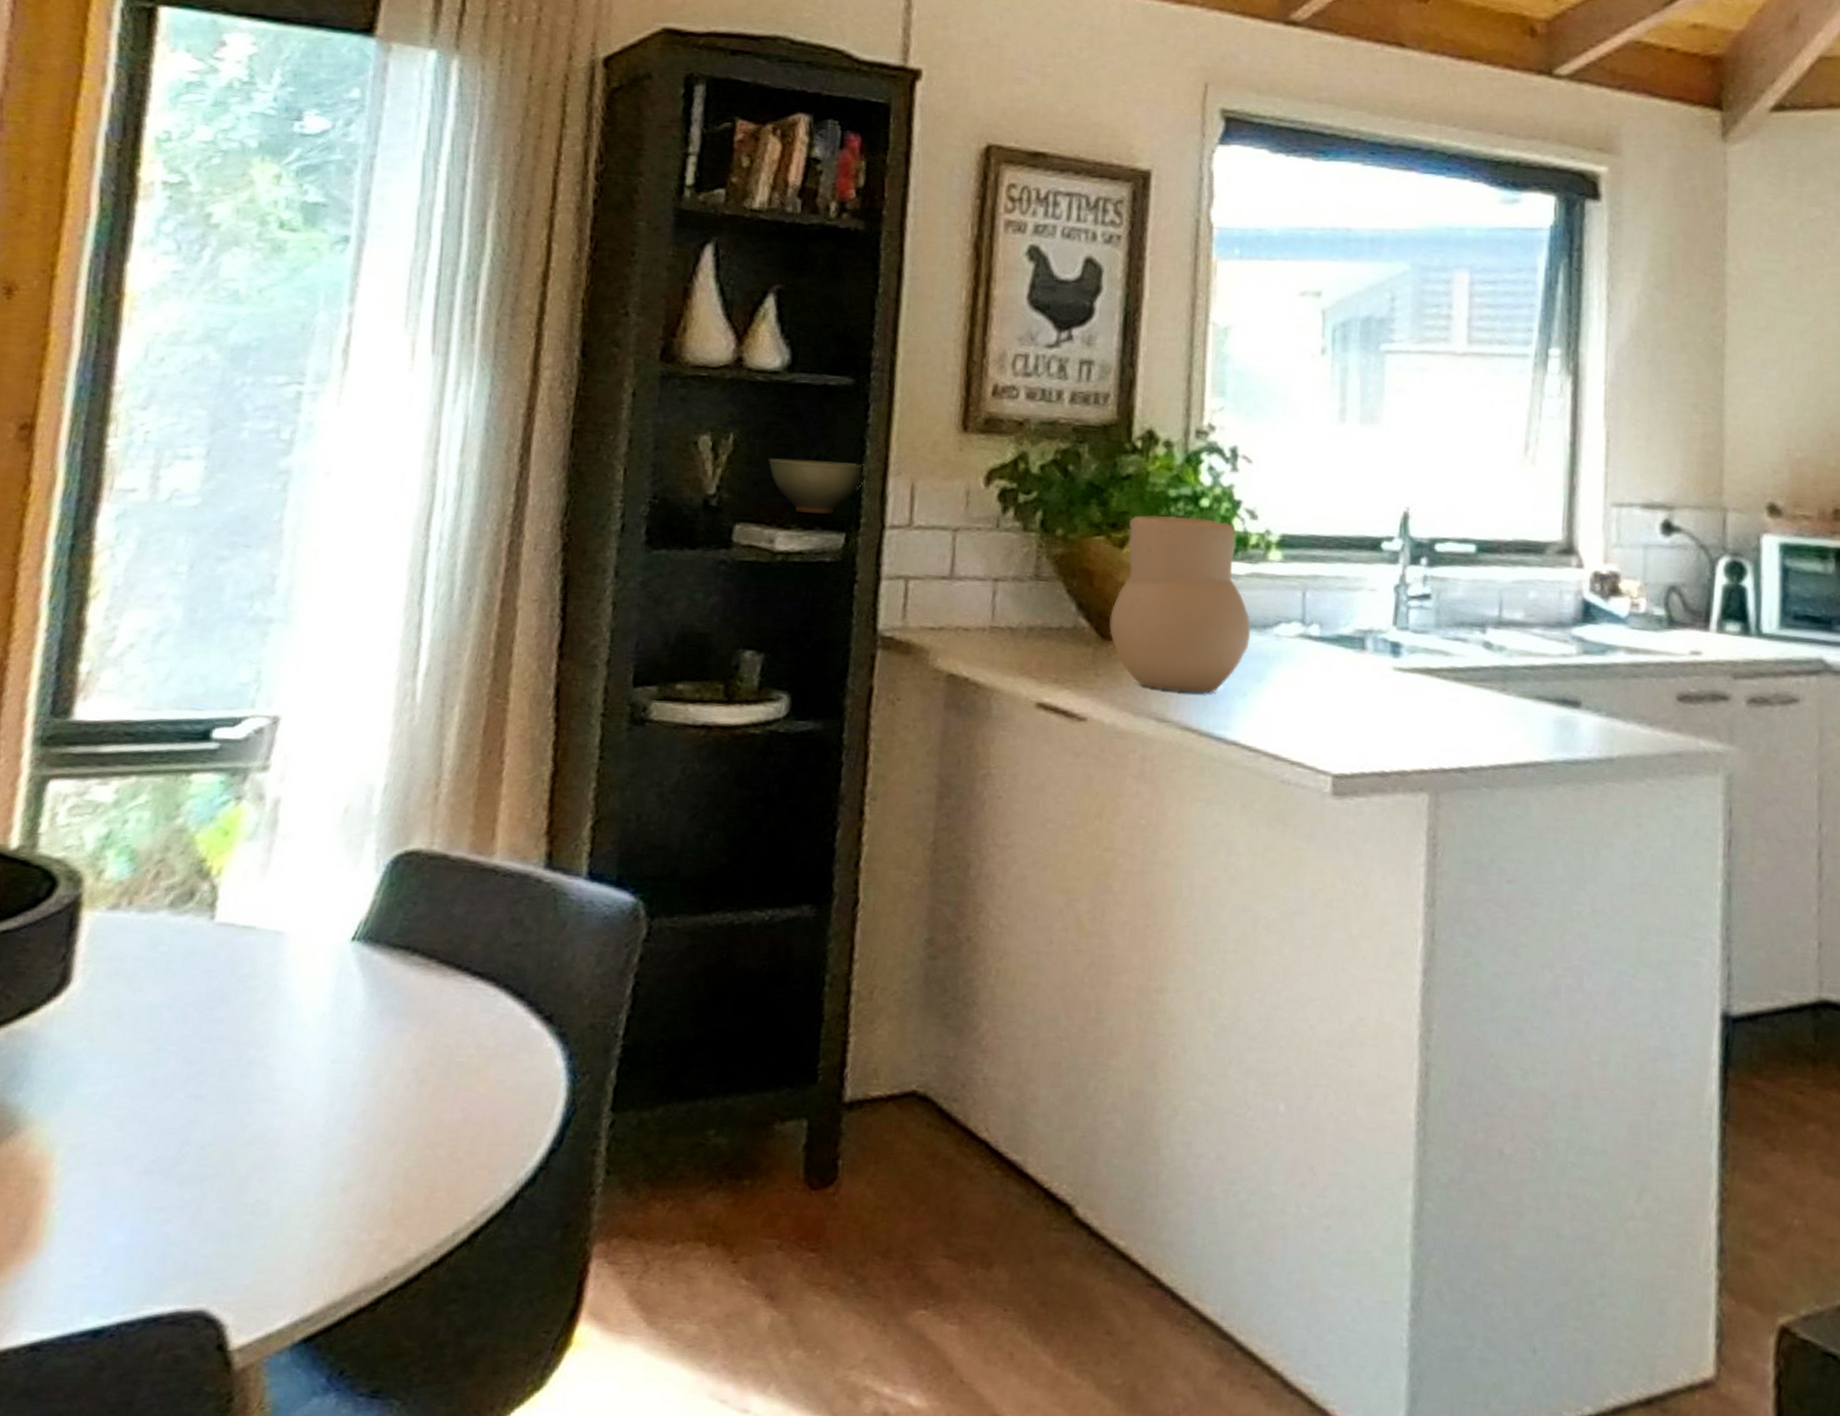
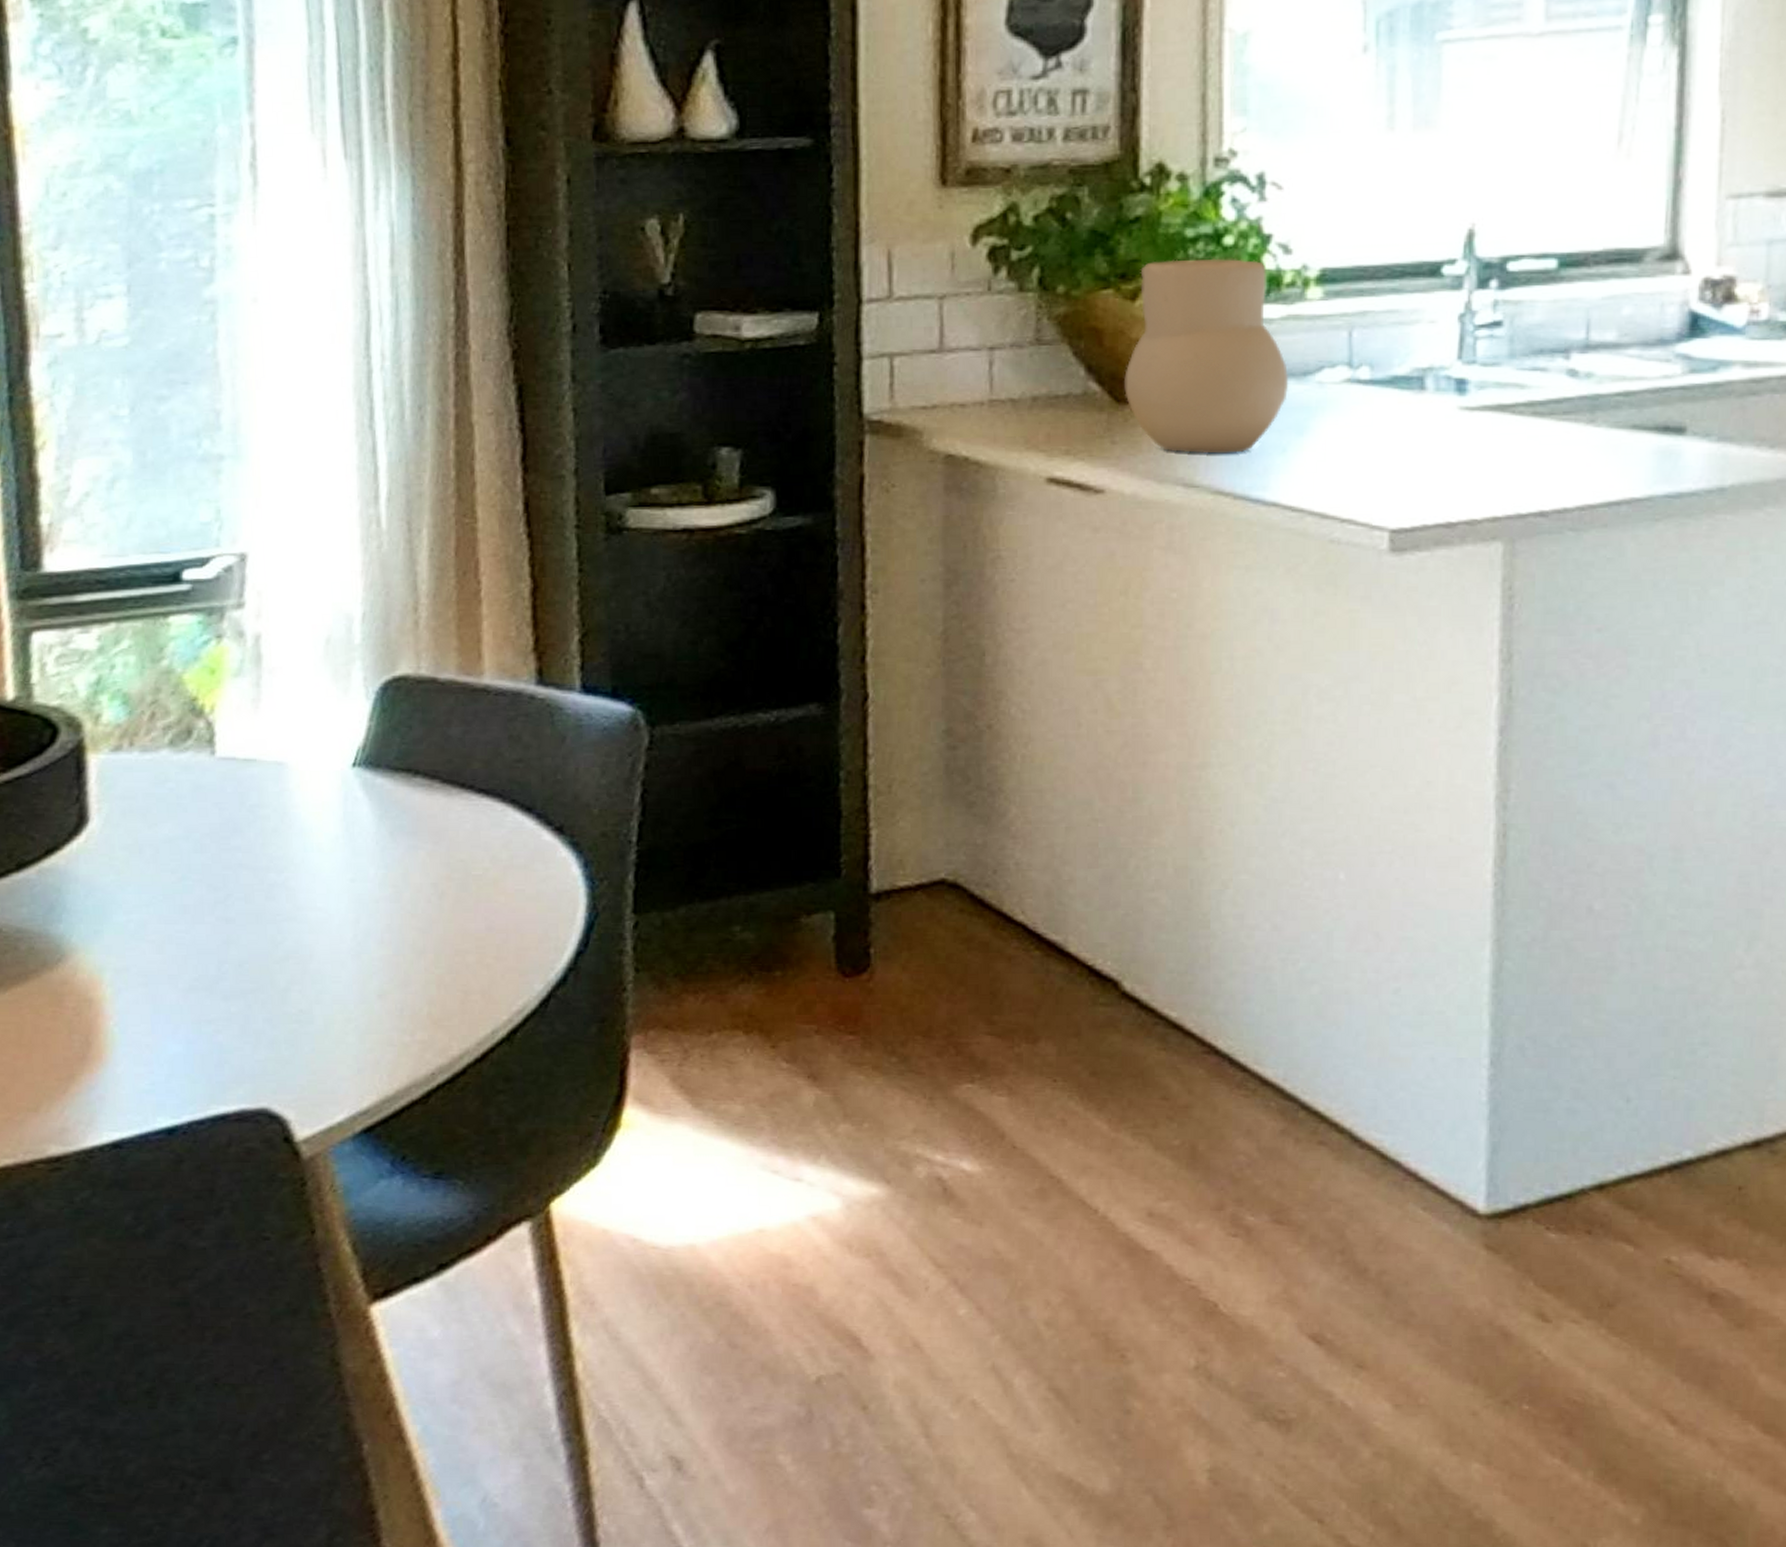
bowl: present [768,458,865,515] -> none [724,234,833,295]

